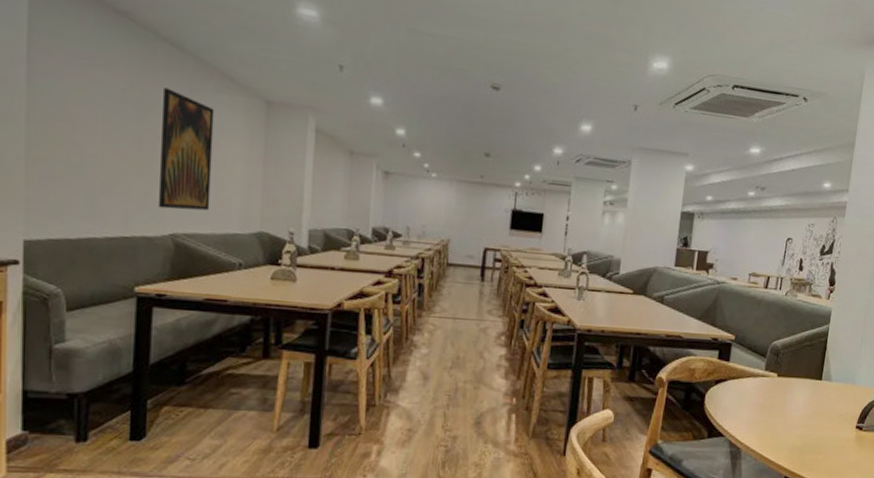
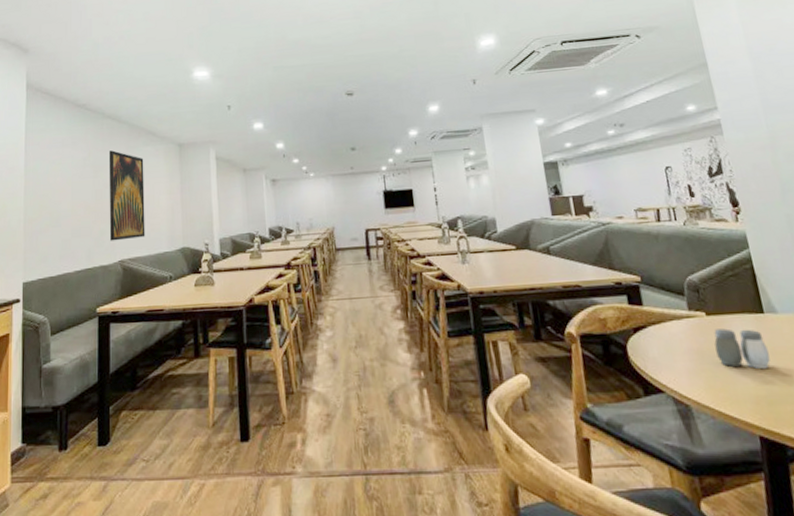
salt and pepper shaker: none [774,389,815,425] -> present [714,328,771,370]

